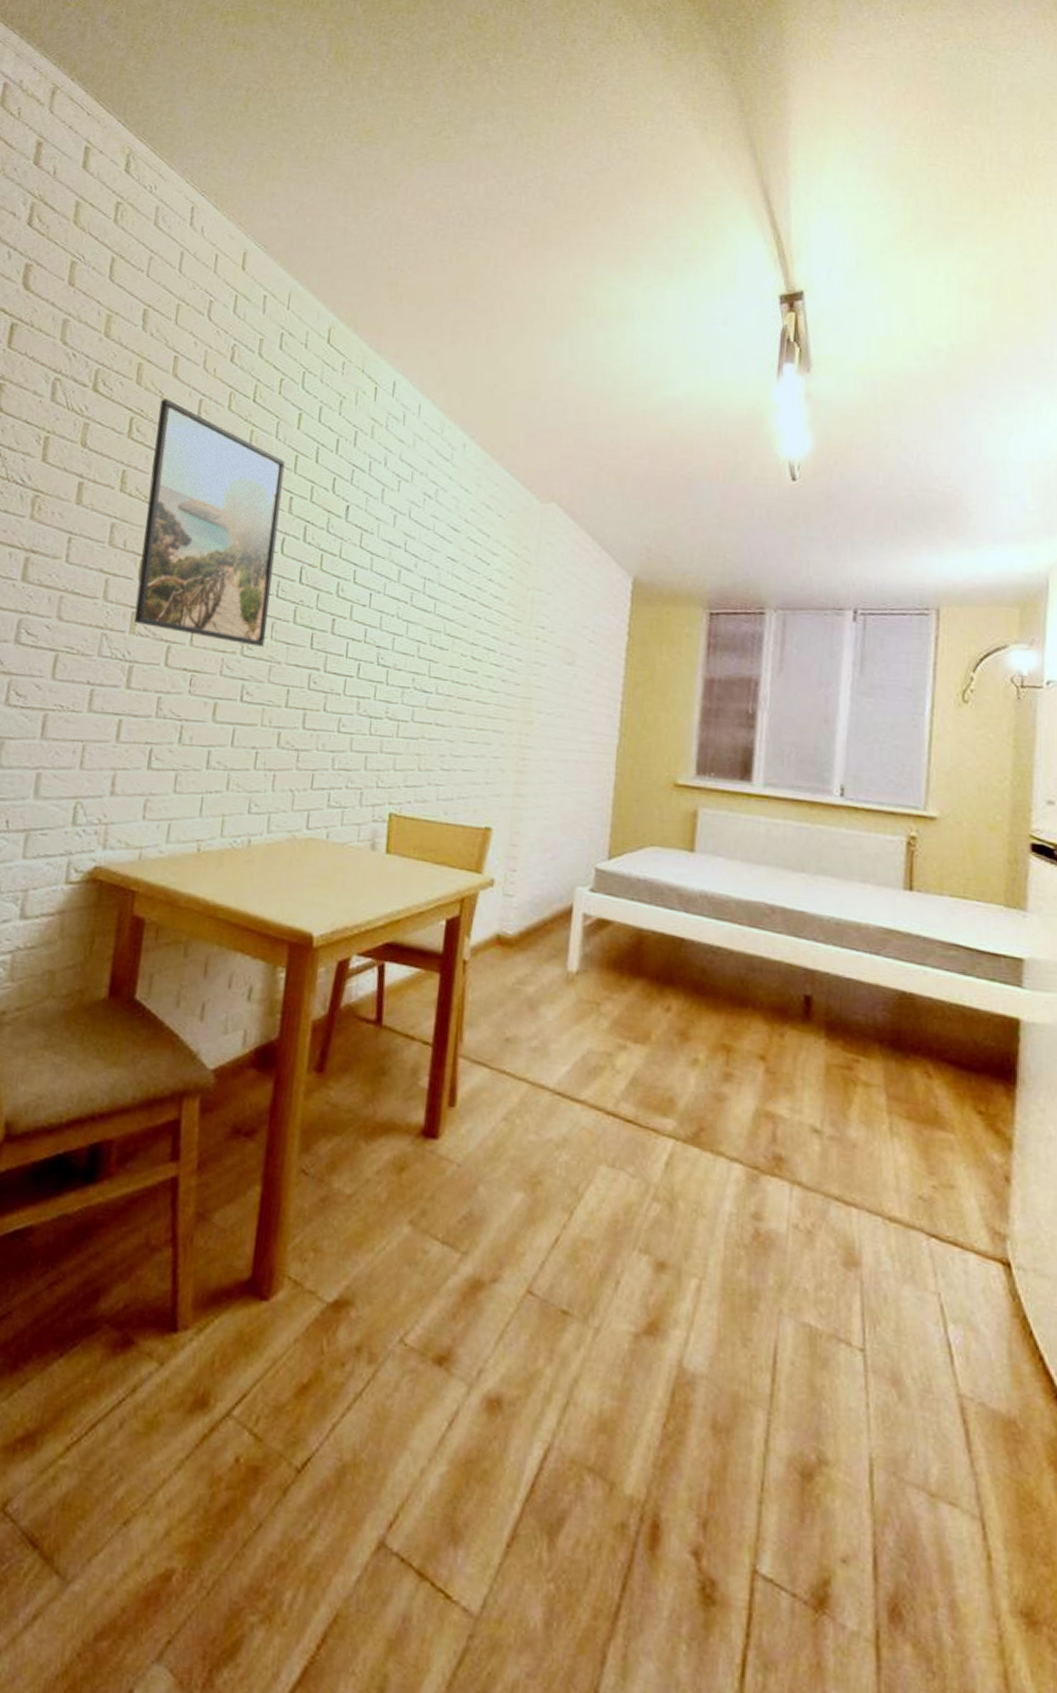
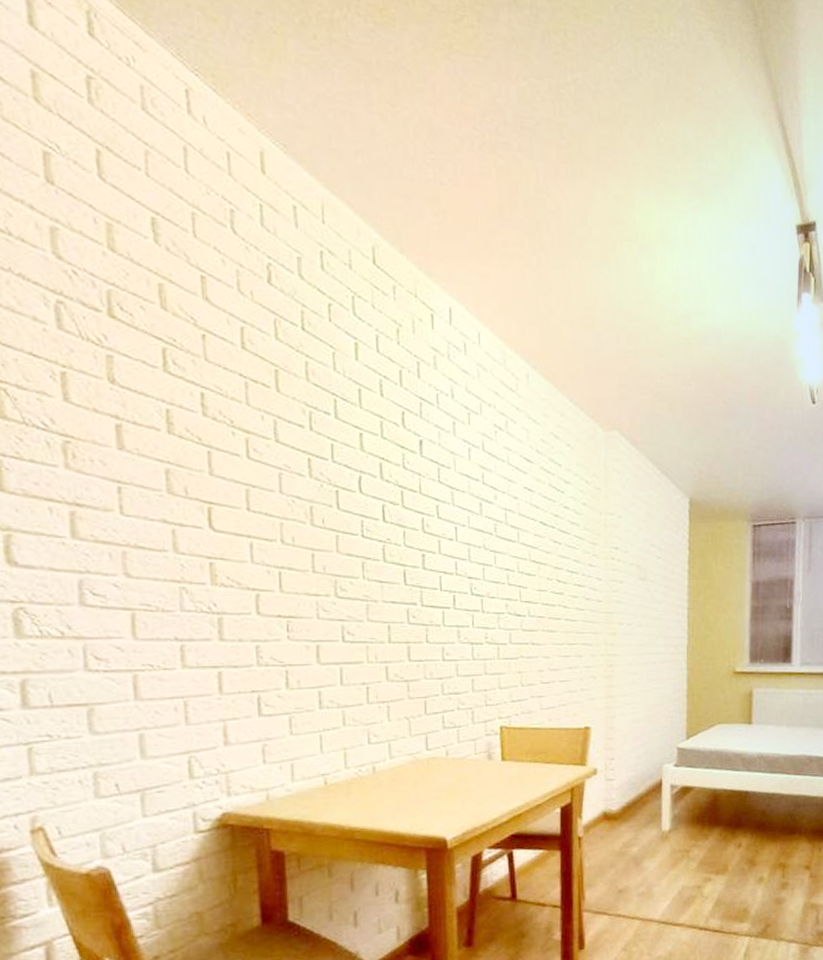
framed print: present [133,399,286,647] -> none [194,326,358,587]

